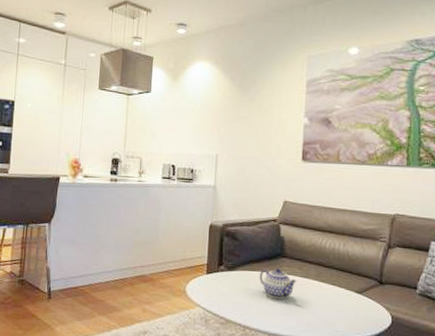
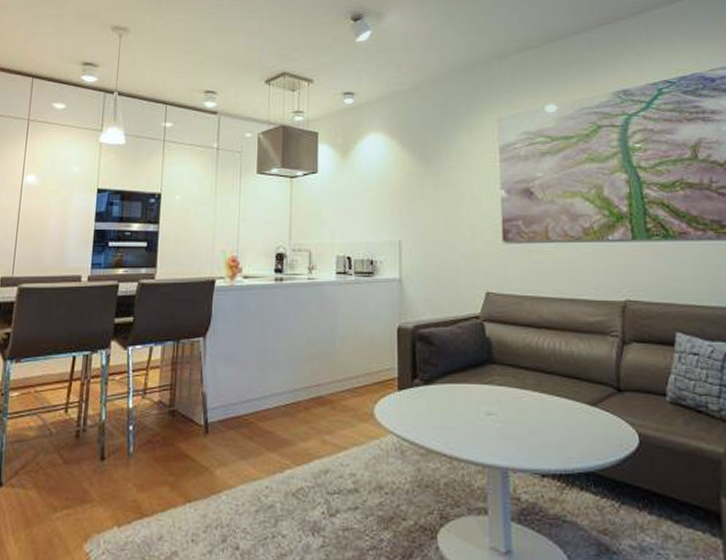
teapot: present [259,268,297,299] -> none [463,378,512,419]

